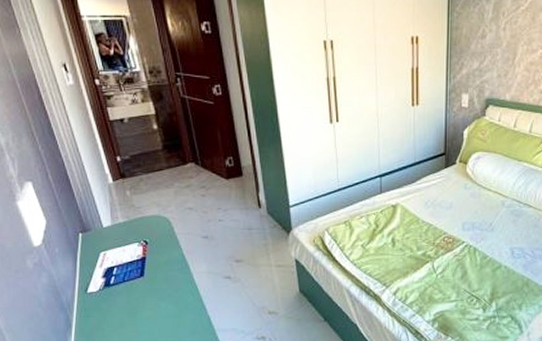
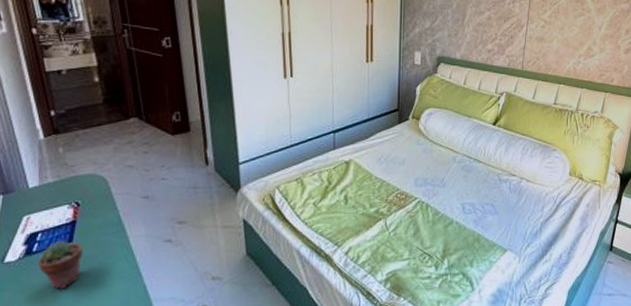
potted succulent: none [116,274,154,318] -> present [38,240,83,290]

